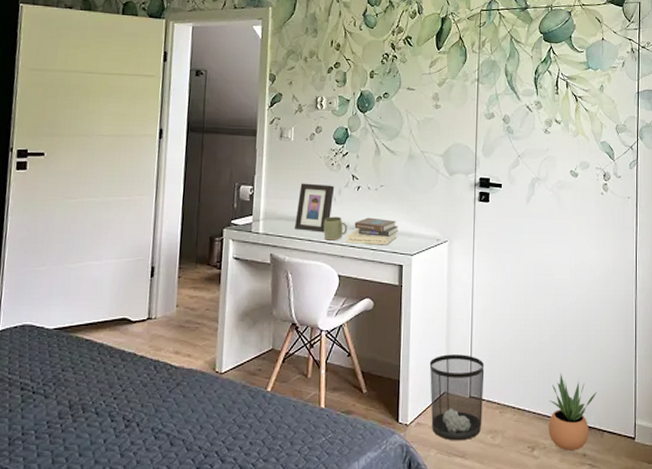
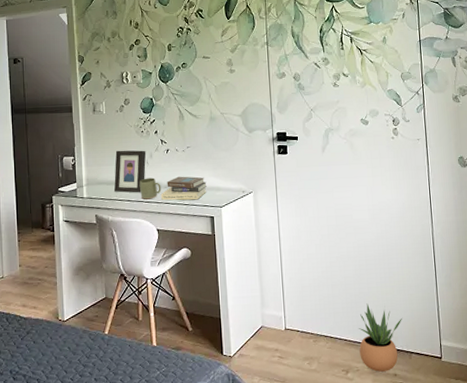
waste bin: present [429,354,485,441] -> none [246,292,299,368]

